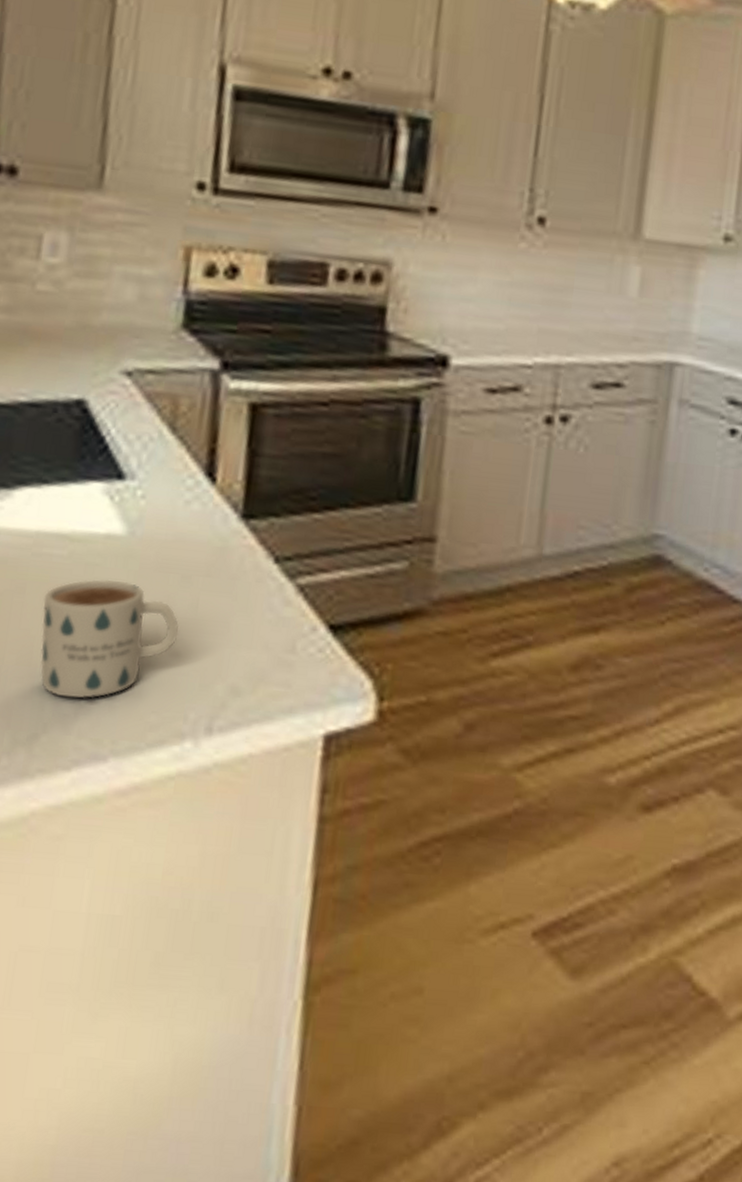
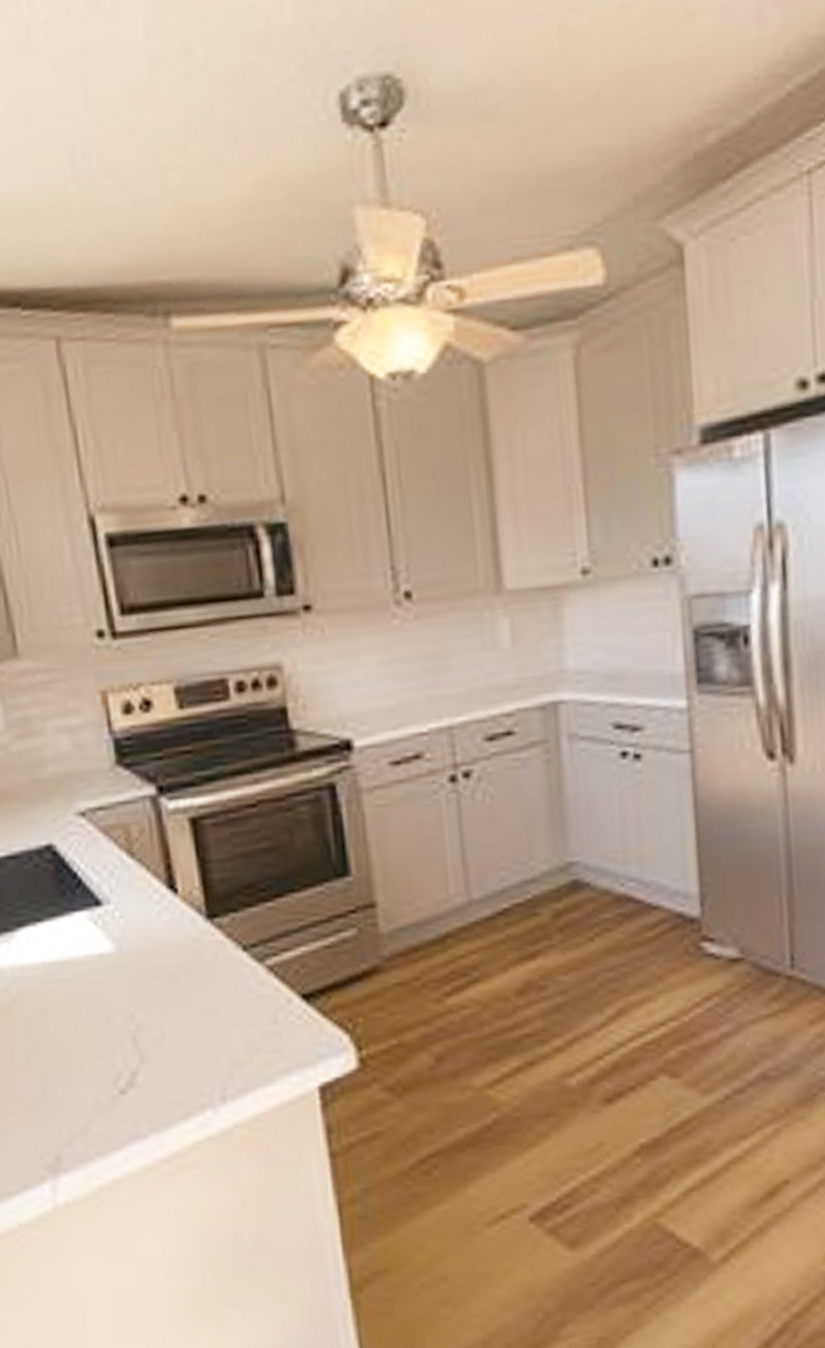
mug: present [40,579,179,698] -> none [63,990,178,1093]

